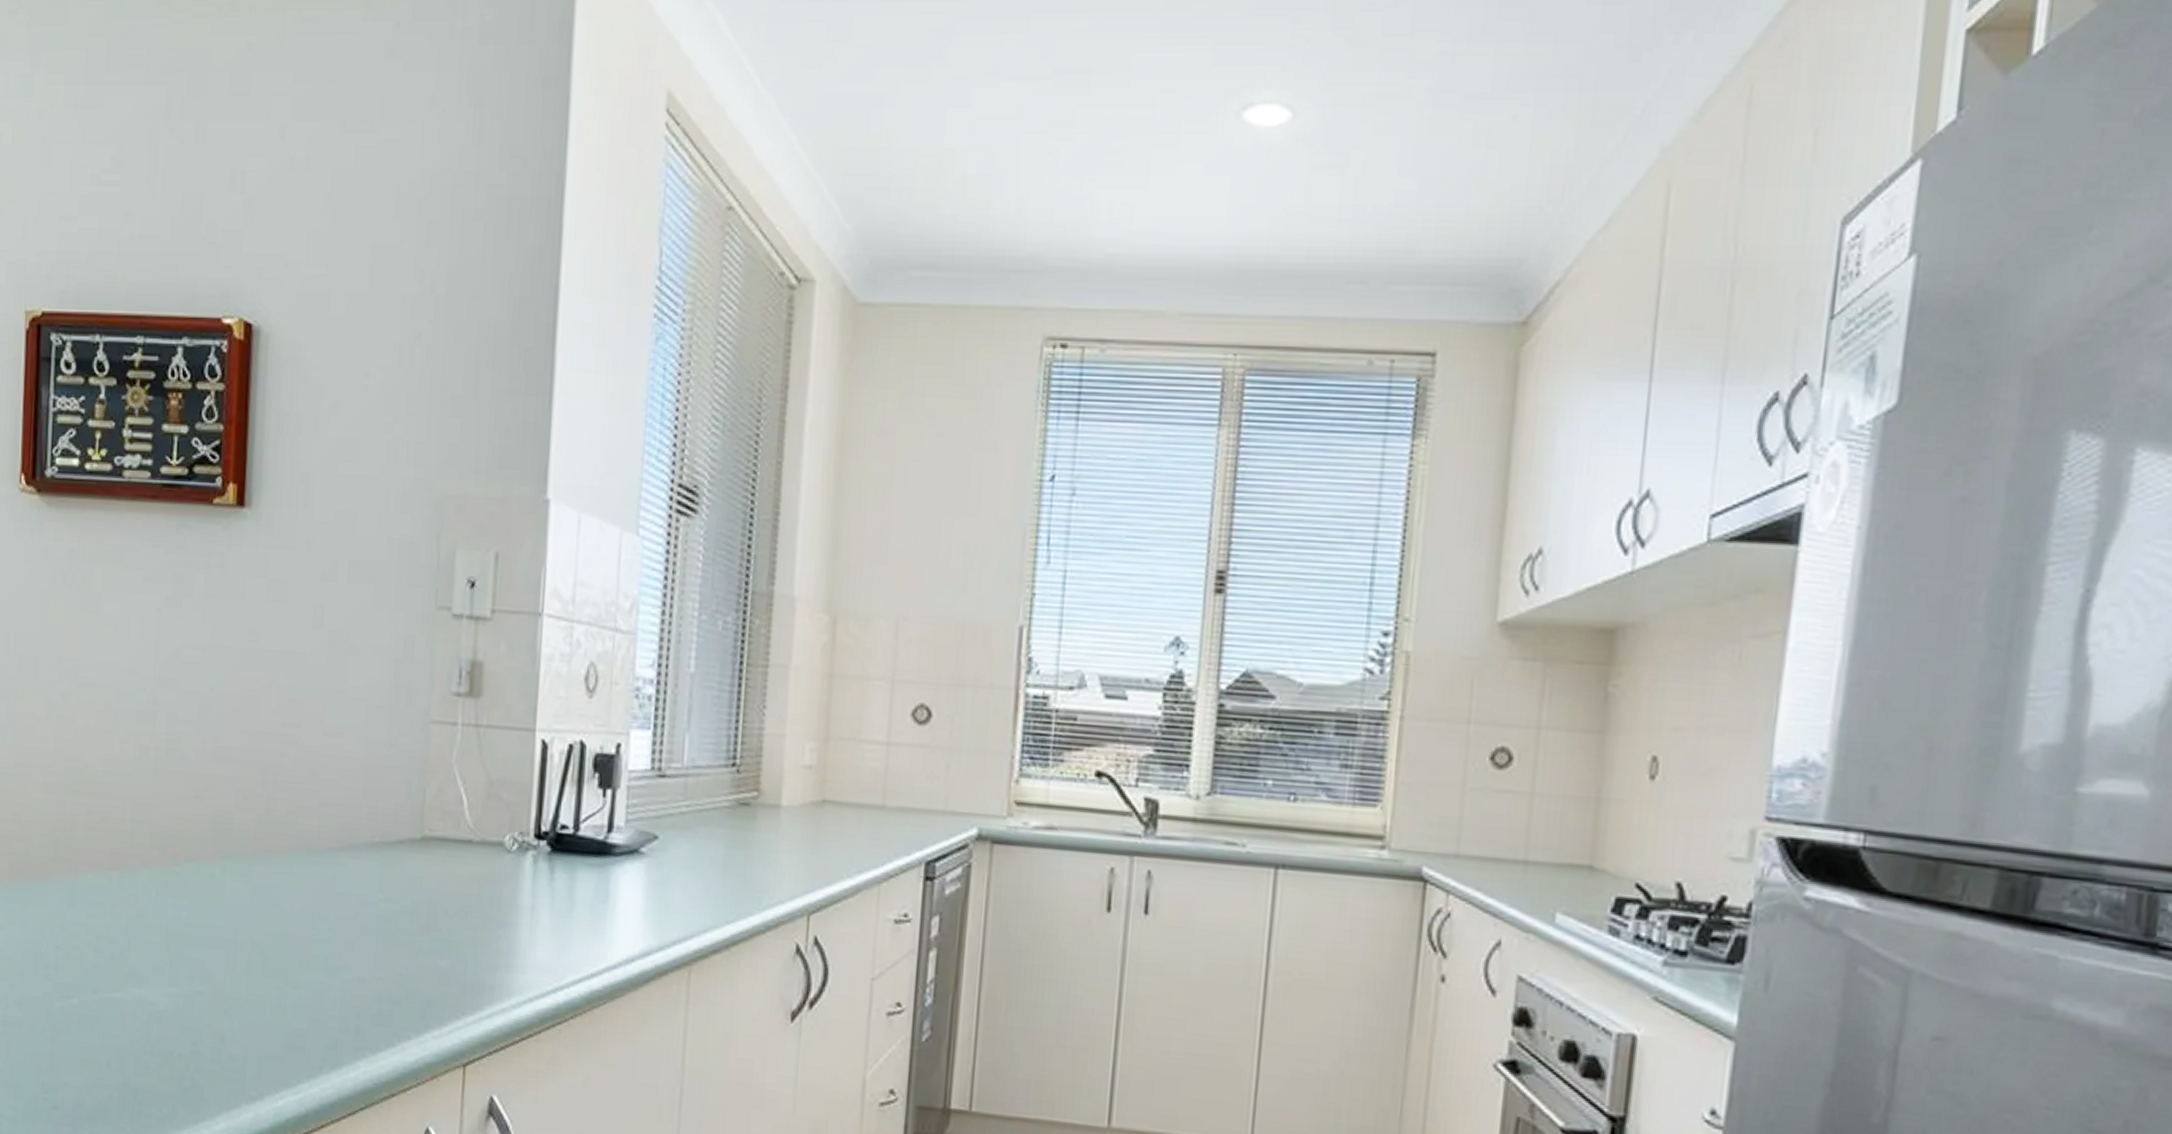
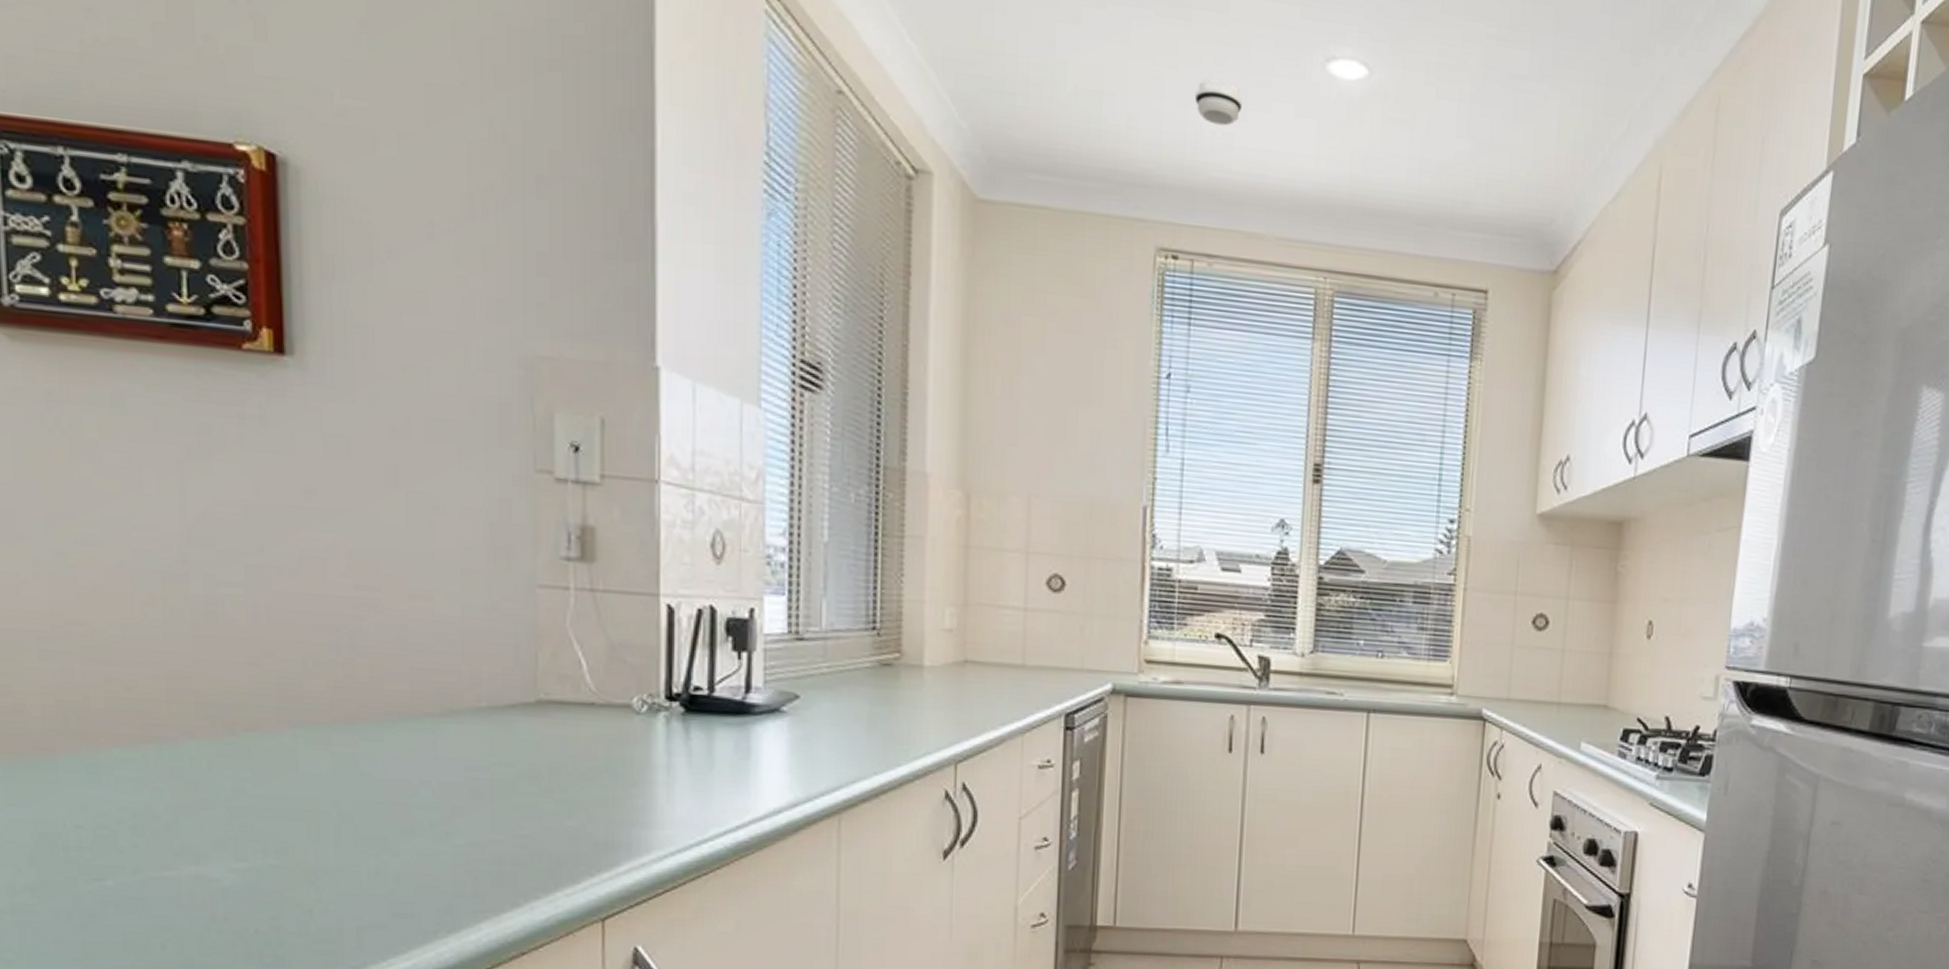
smoke detector: none [1091,146,1144,196] -> present [1194,79,1242,126]

